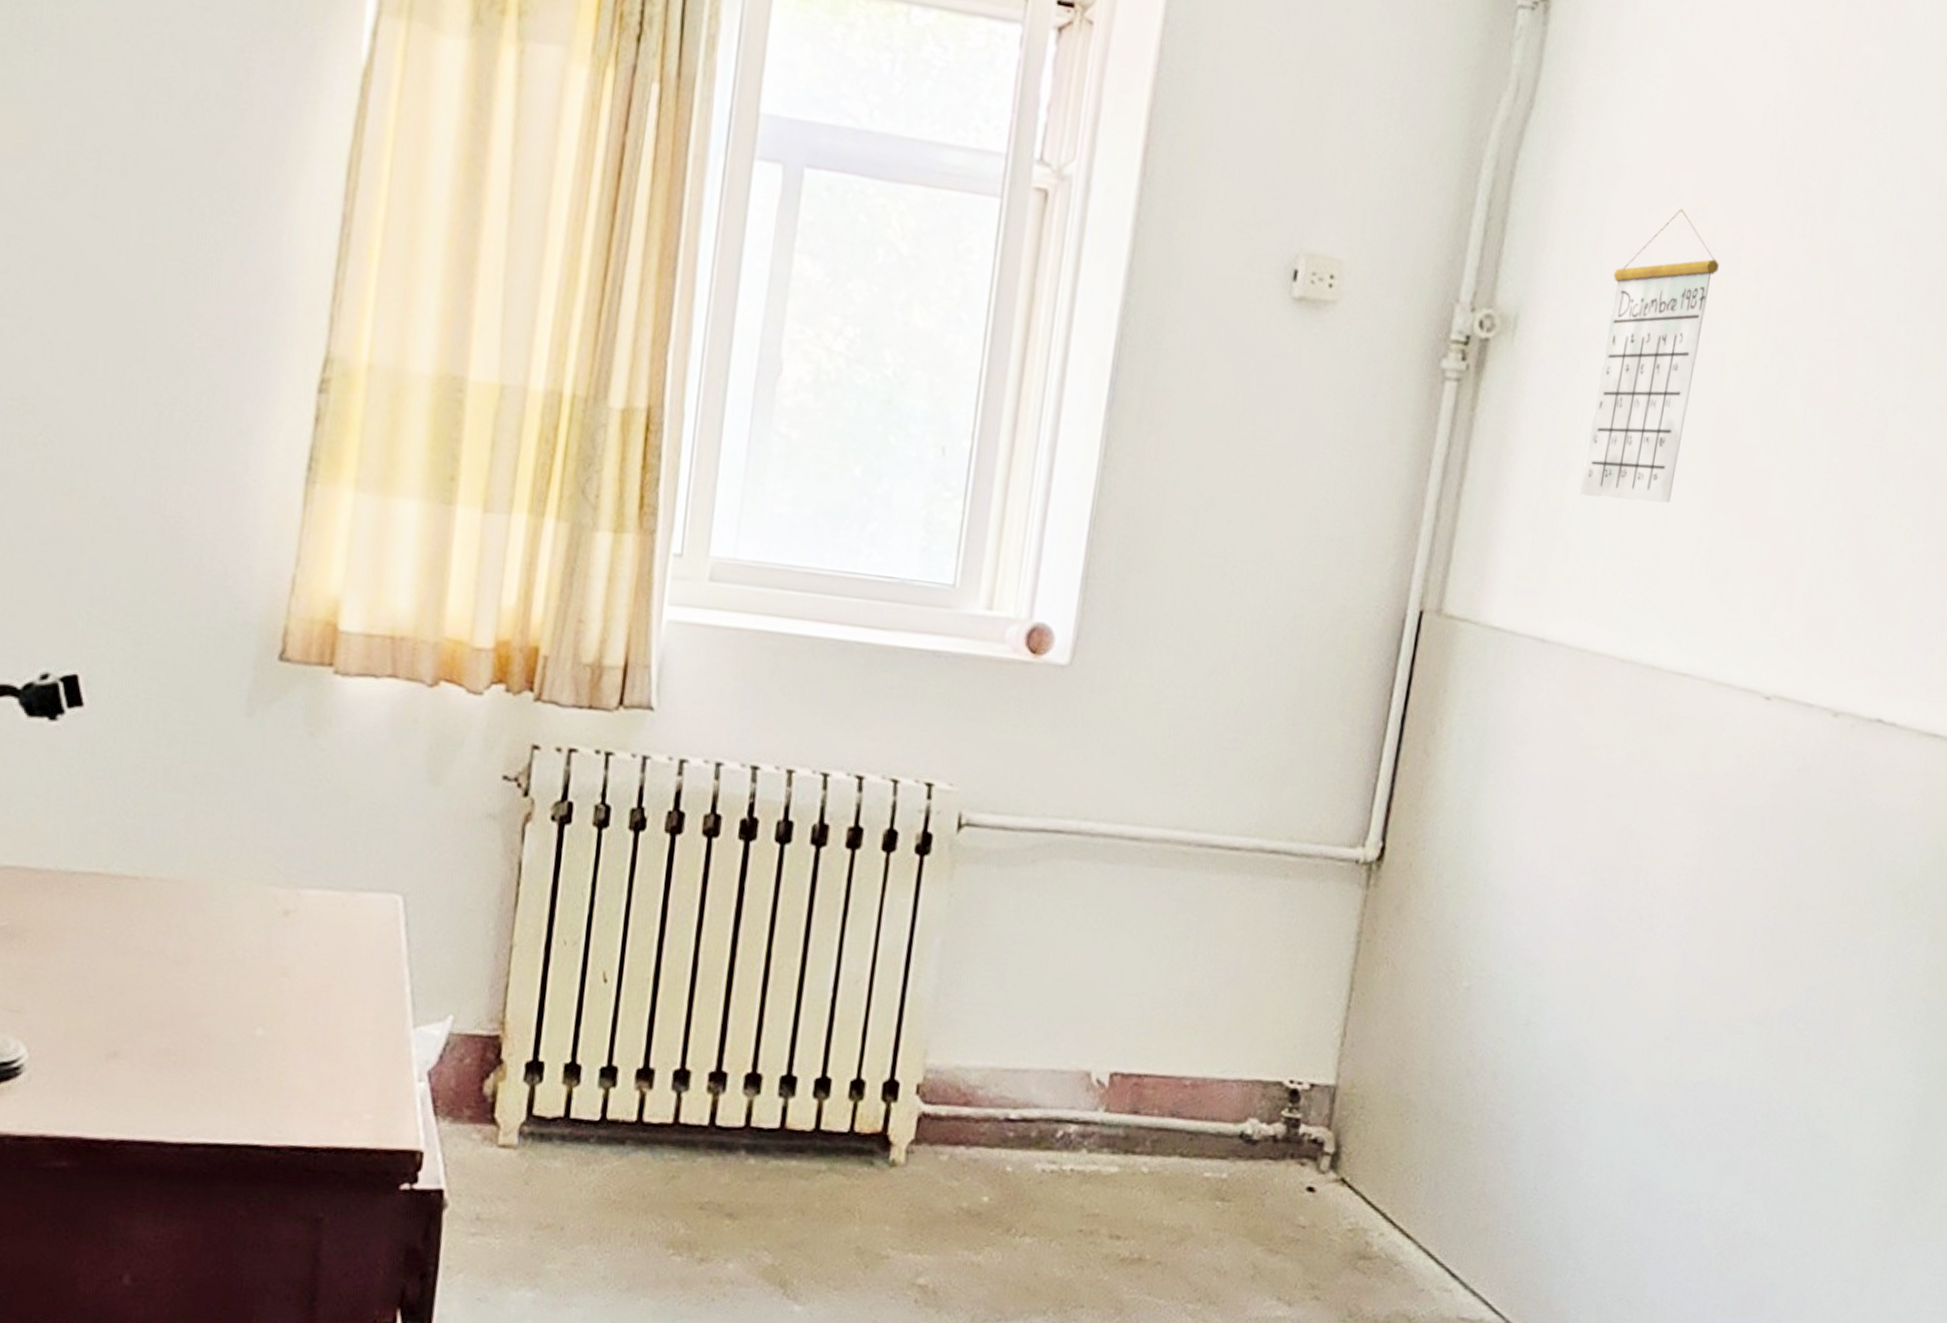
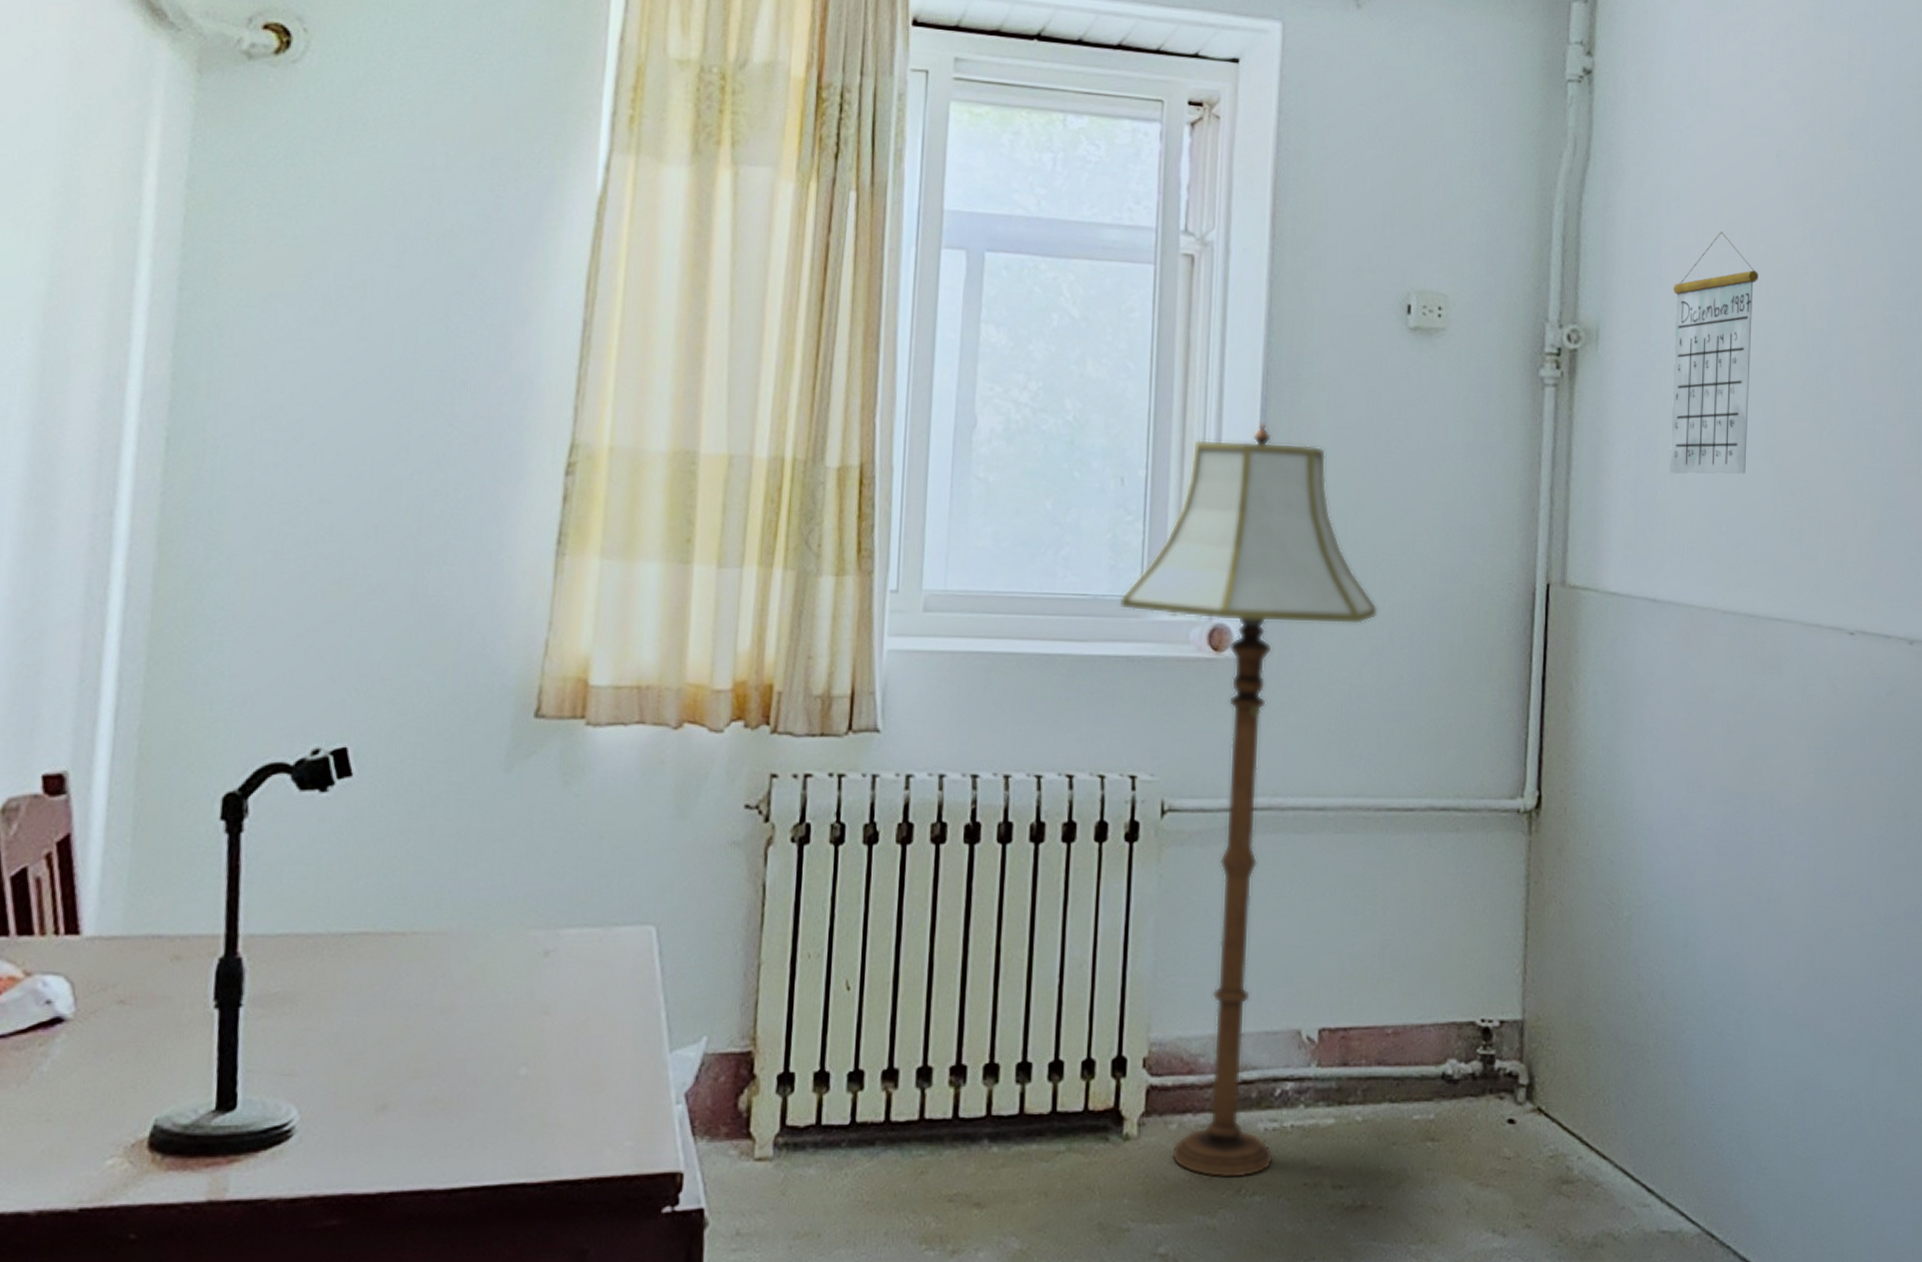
floor lamp: none [929,396,1223,1218] -> present [1119,422,1378,1179]

